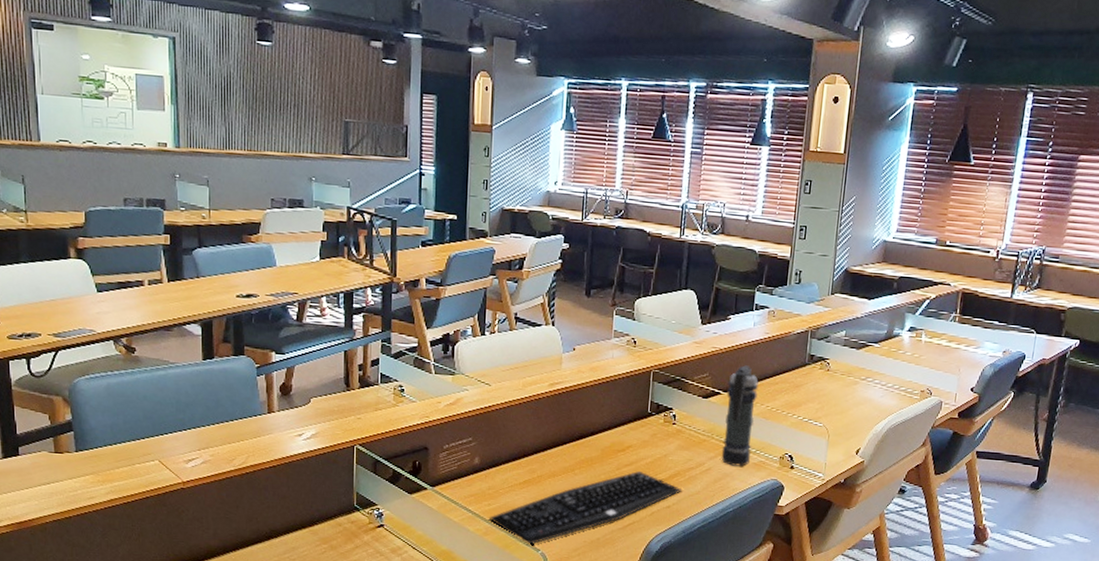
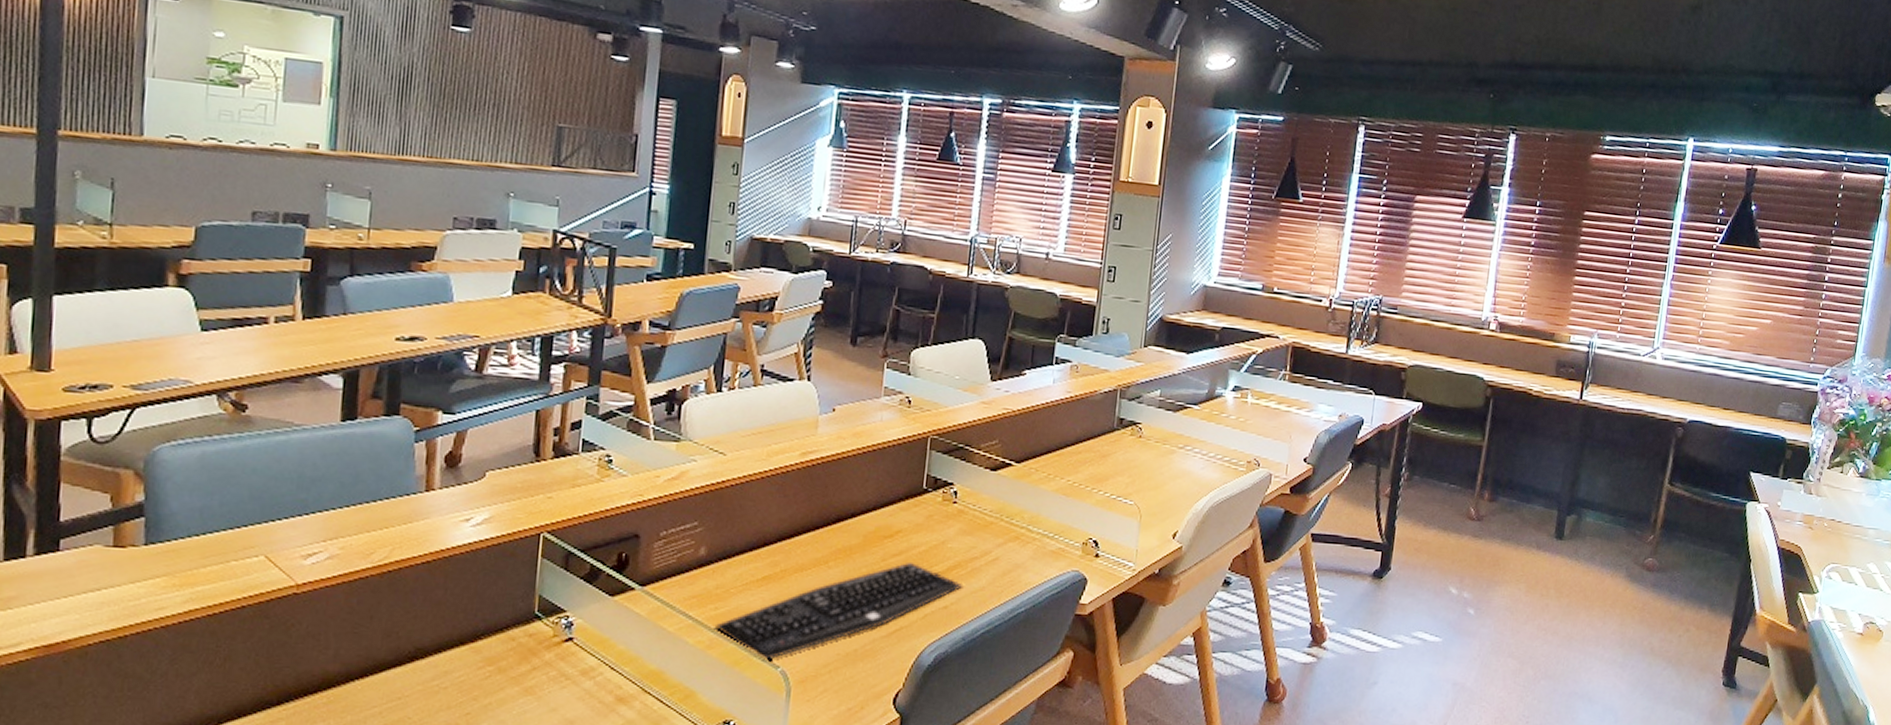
smoke grenade: present [721,365,759,467] -> none [1011,430,1058,555]

